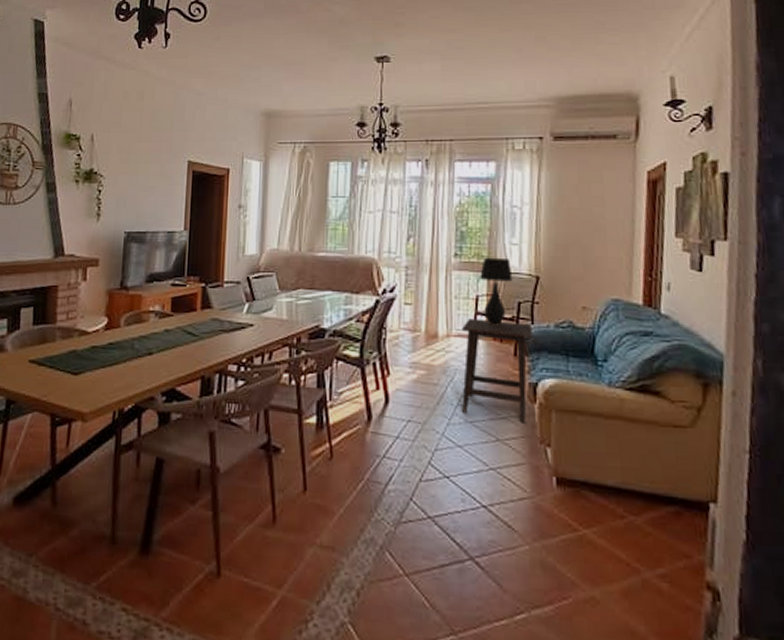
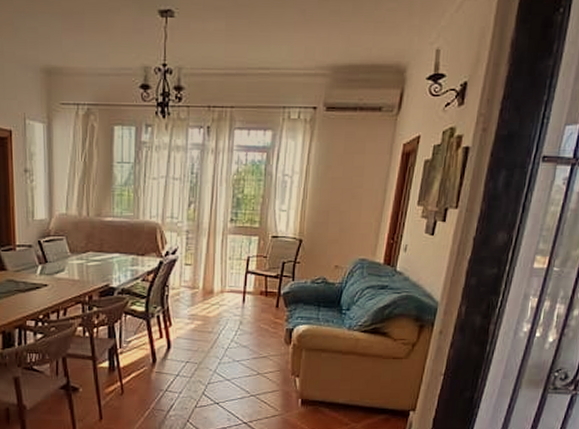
side table: present [462,318,533,423] -> none [231,277,293,360]
table lamp: present [480,257,513,325] -> none [252,222,280,282]

